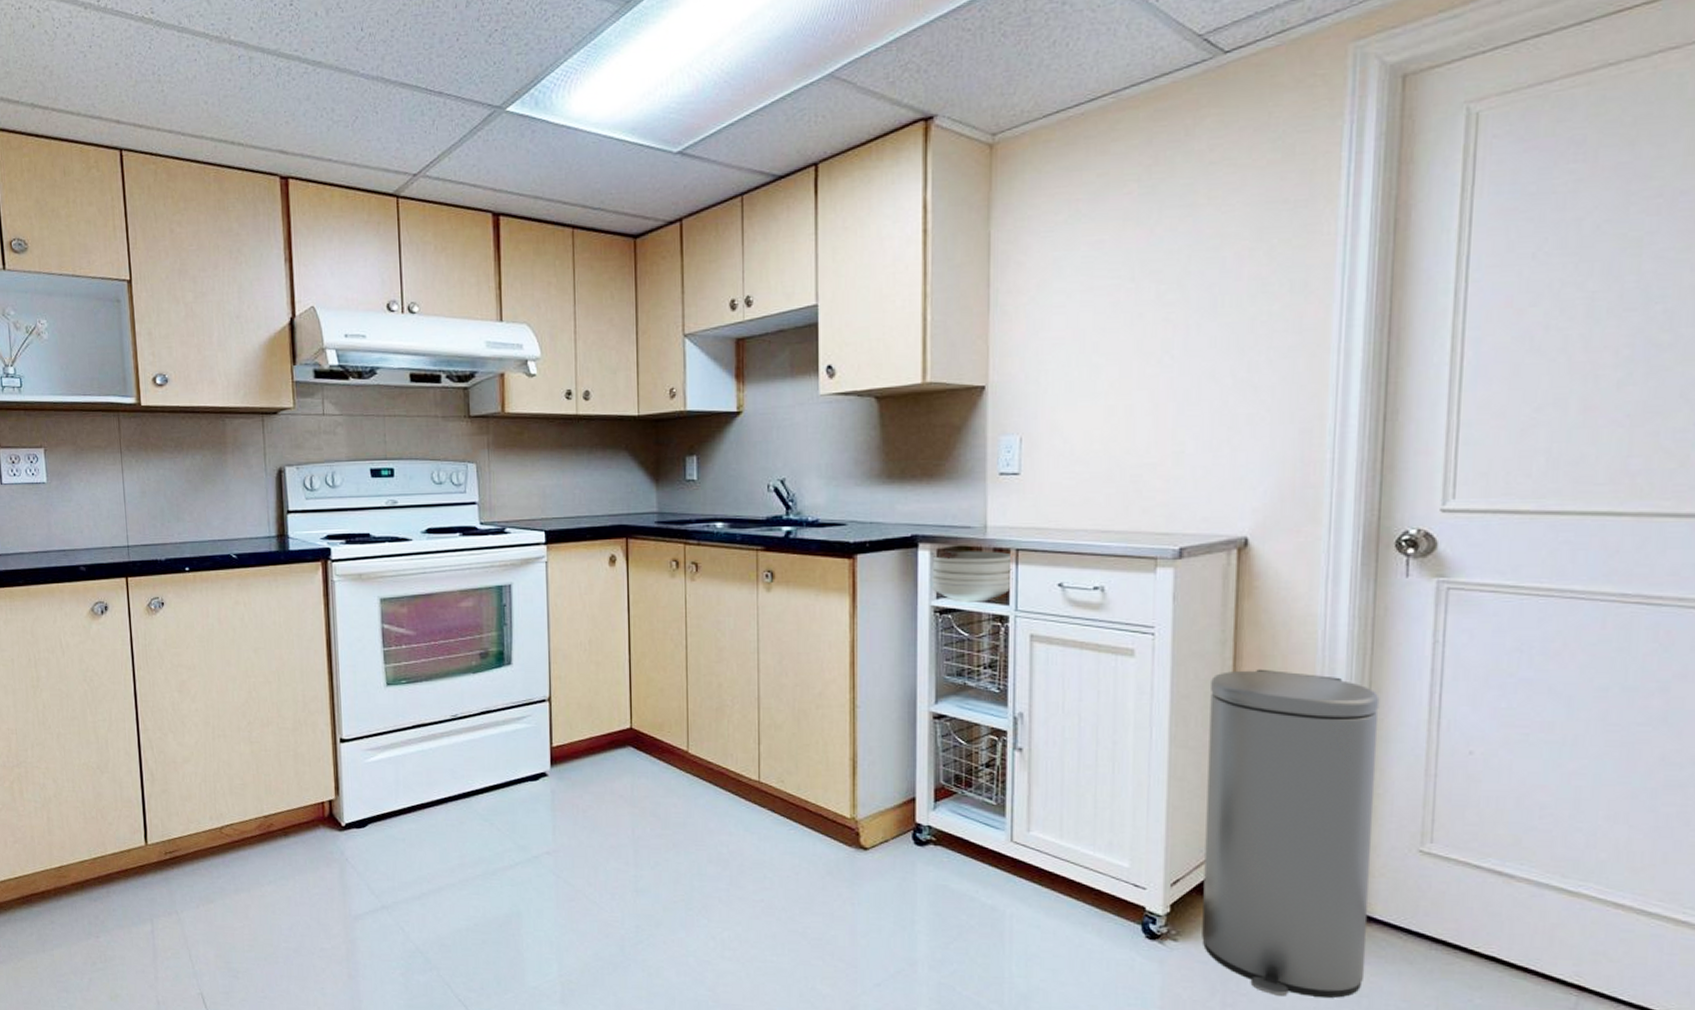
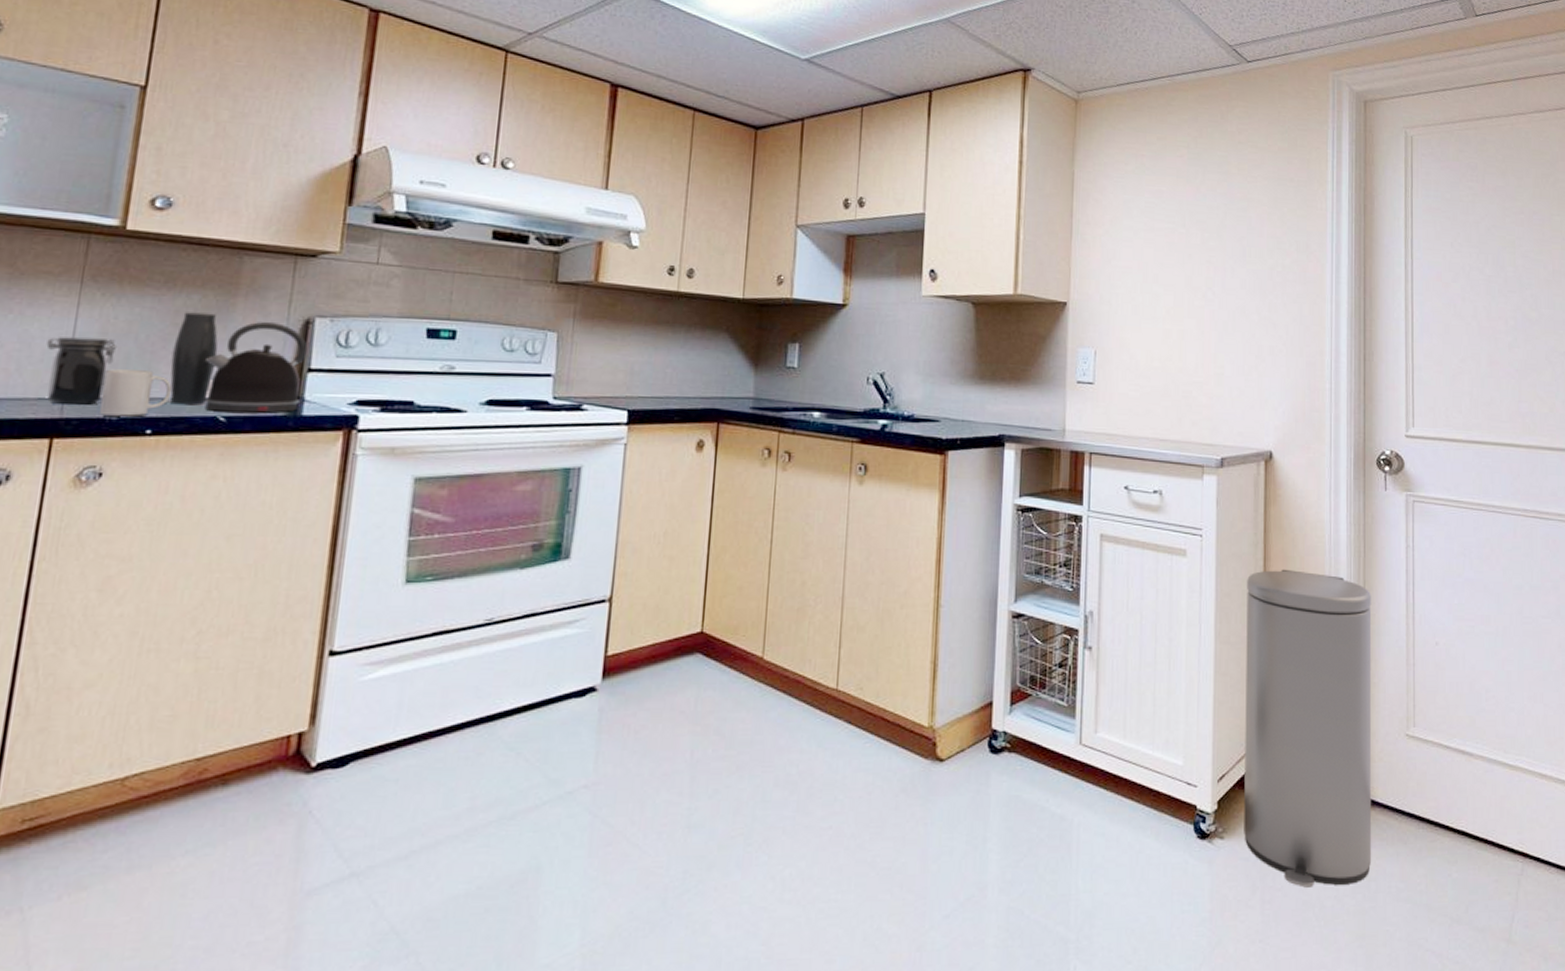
jar: none [108,496,154,550] -> present [46,336,118,405]
mug: none [150,520,197,559] -> present [98,369,172,418]
vase: none [190,470,222,547] -> present [169,312,219,406]
kettle: none [215,474,289,550] -> present [204,322,308,414]
bowl: present [929,551,1014,602] -> none [1013,452,1087,502]

